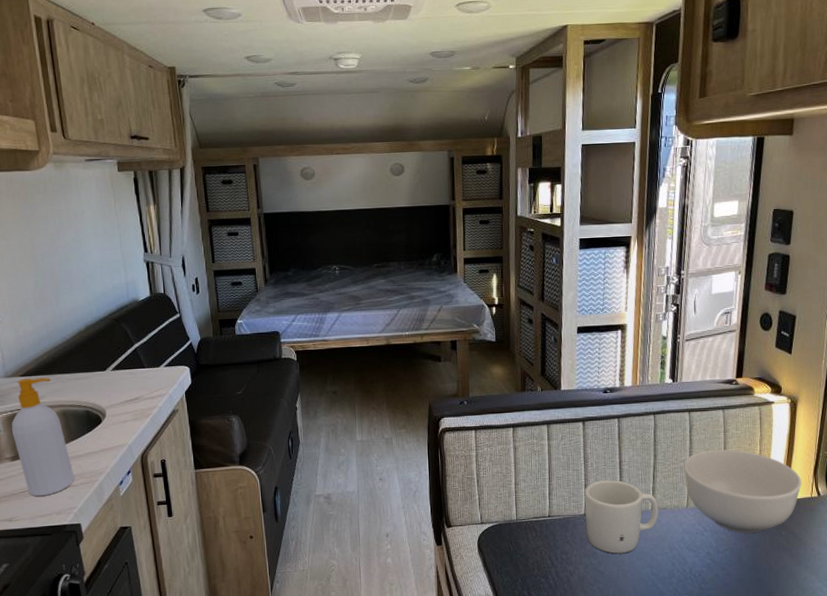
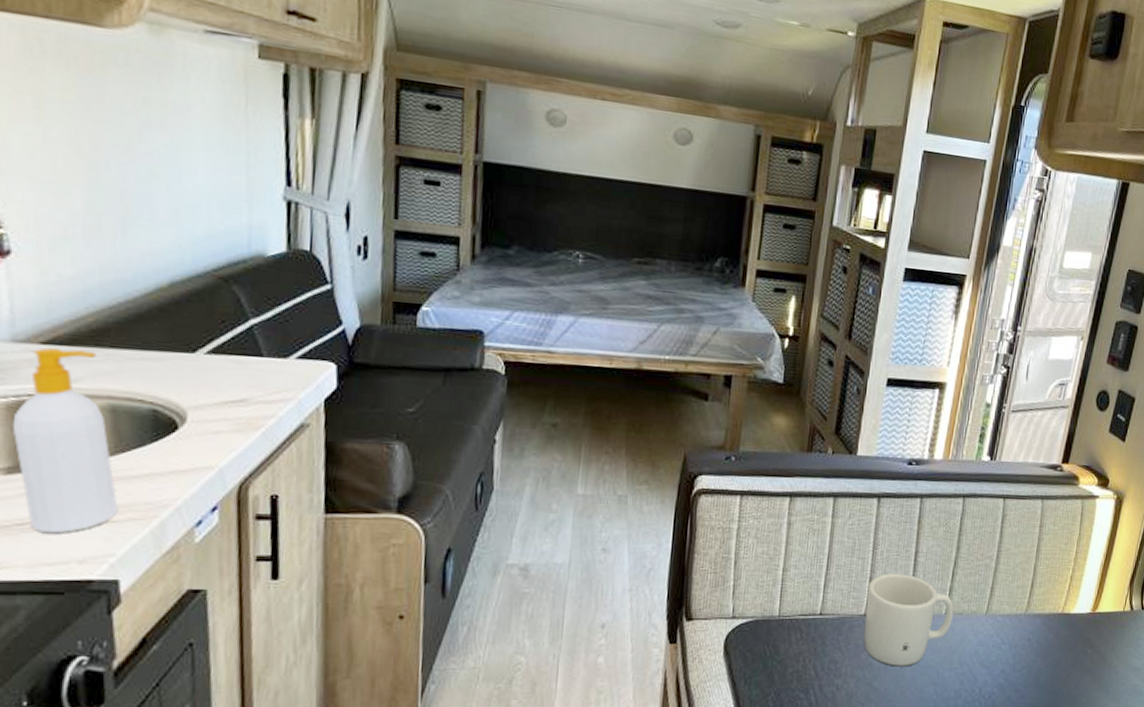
bowl: present [684,449,802,534] -> none [988,546,1116,650]

